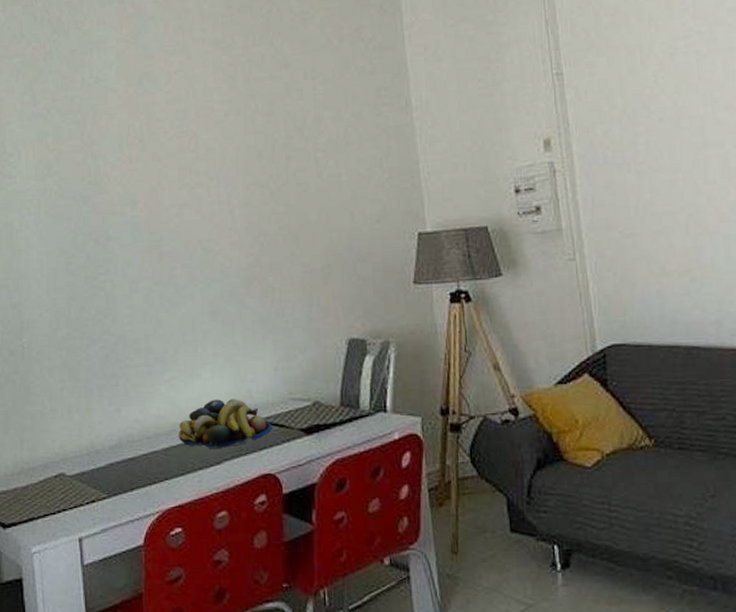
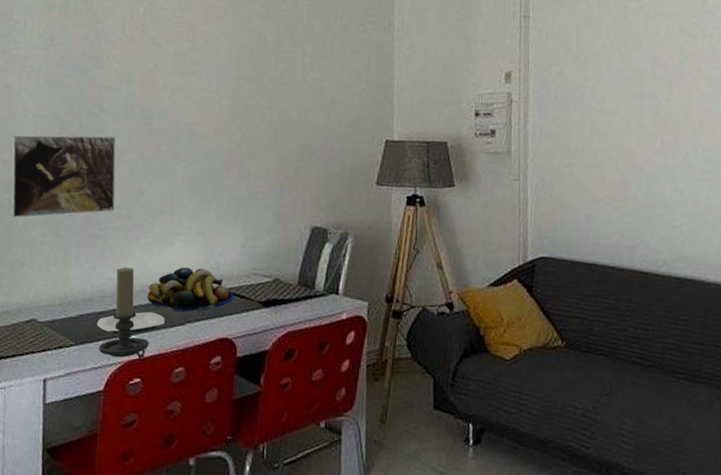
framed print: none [17,265,133,365] -> present [10,135,116,218]
plate: none [128,452,201,481] -> present [96,311,165,334]
candle holder: none [134,406,186,507] -> present [99,267,149,358]

